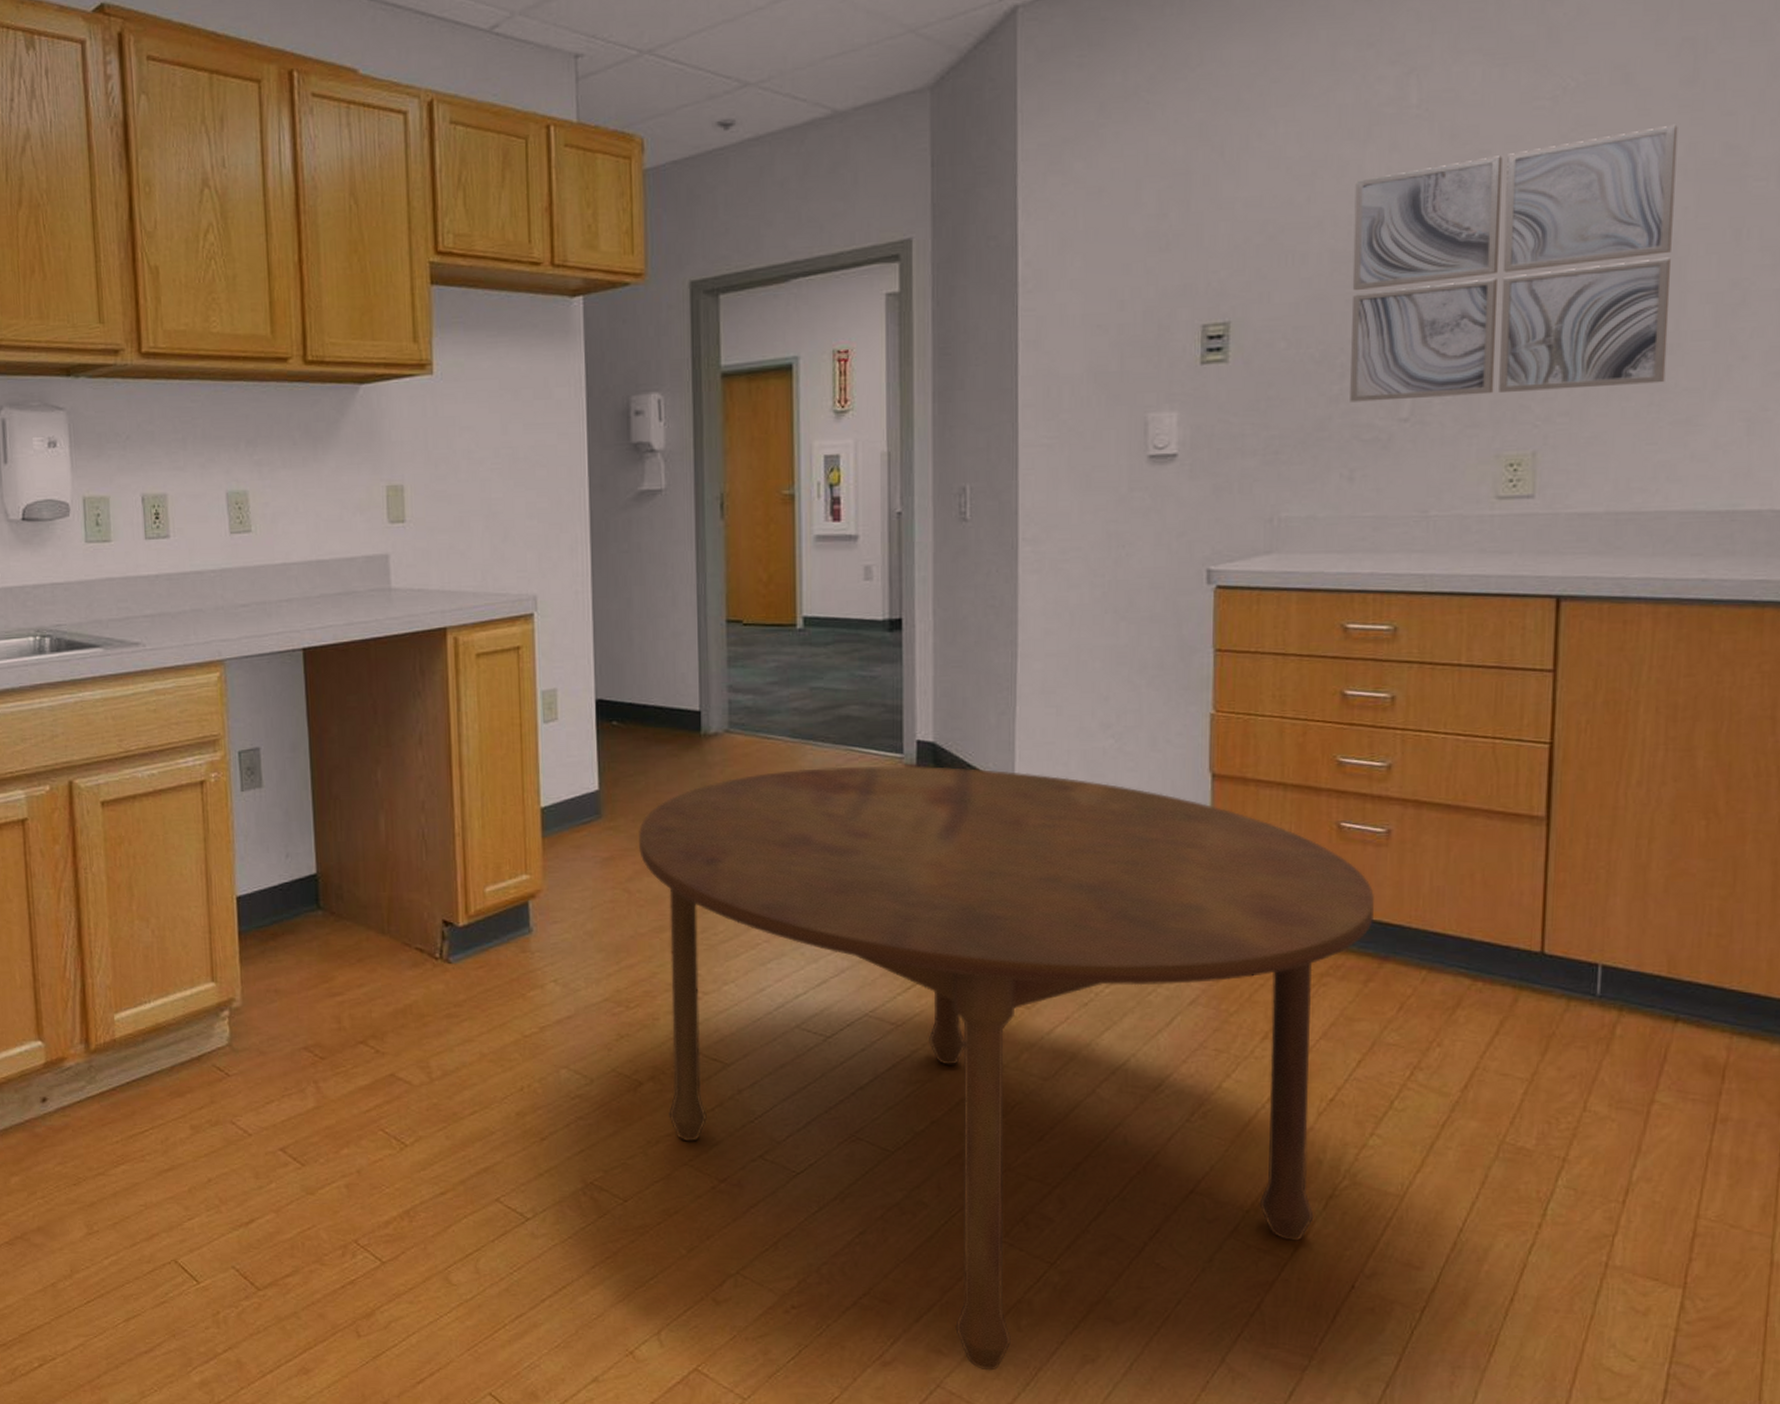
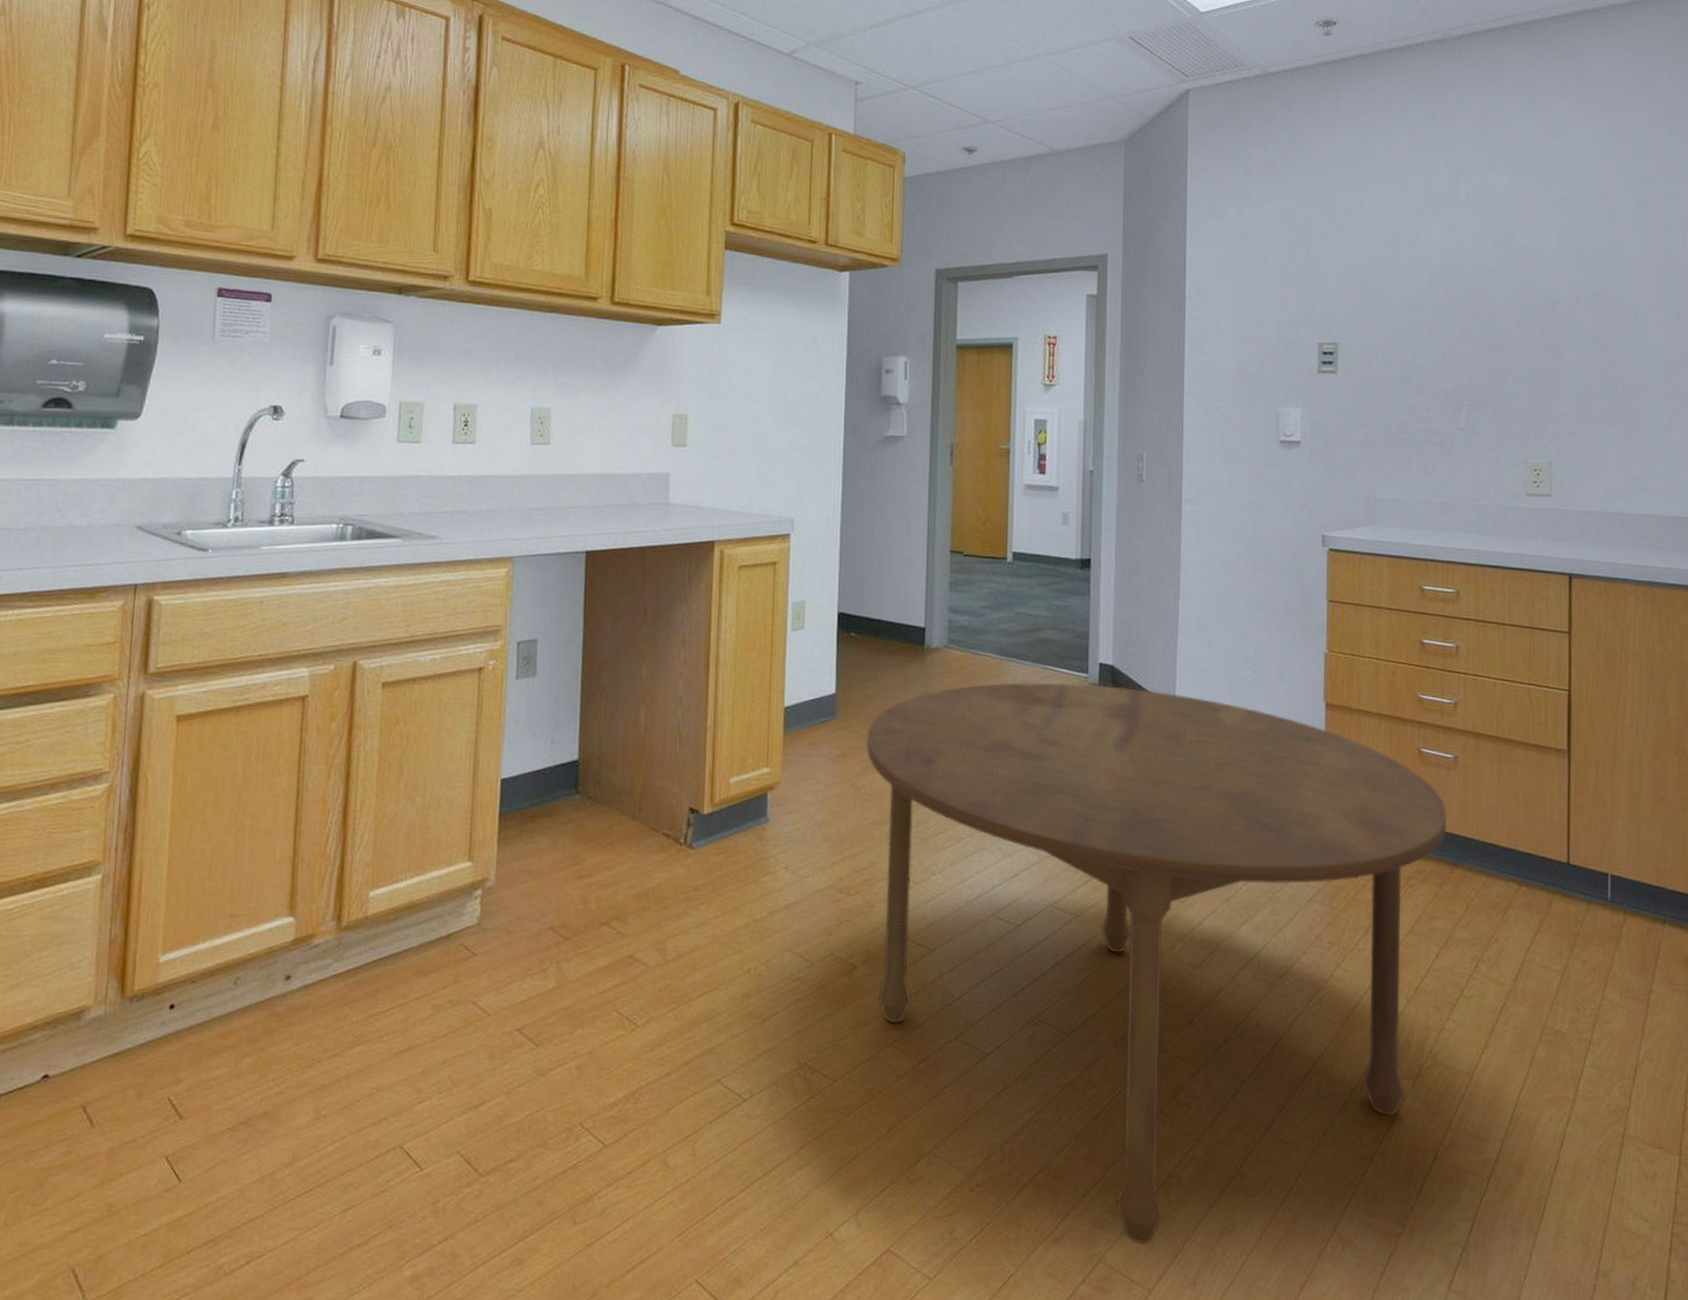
wall art: present [1350,124,1678,402] -> none [1423,232,1636,418]

